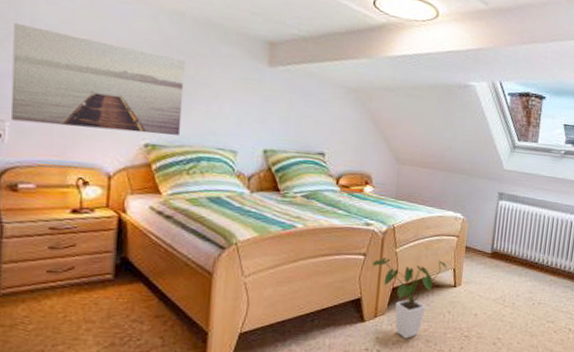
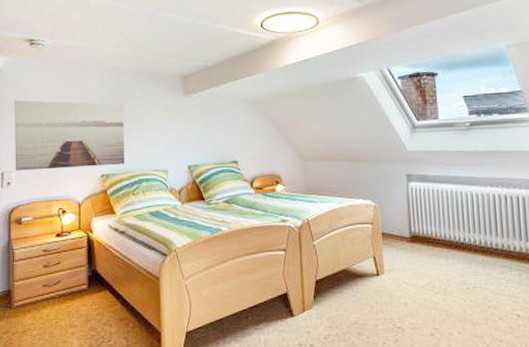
house plant: present [372,257,447,338] -> none [293,248,367,332]

